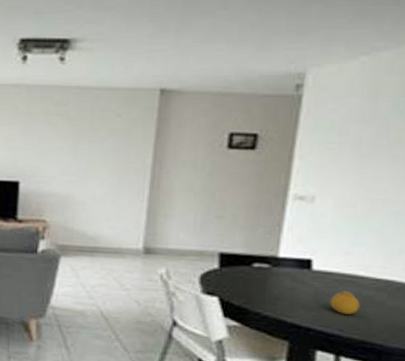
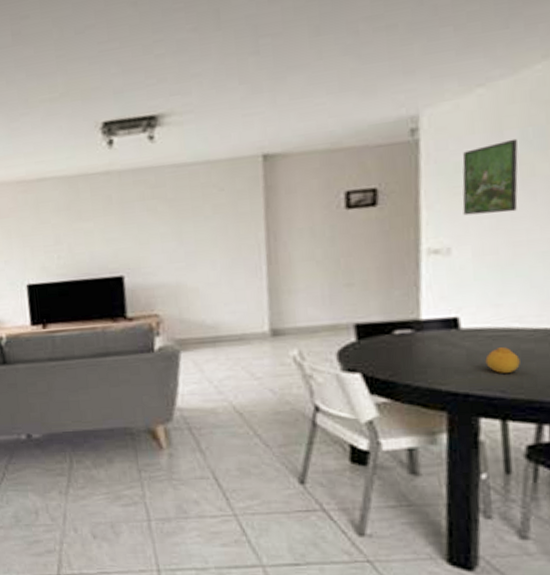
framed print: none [331,106,389,172] -> present [462,138,518,216]

